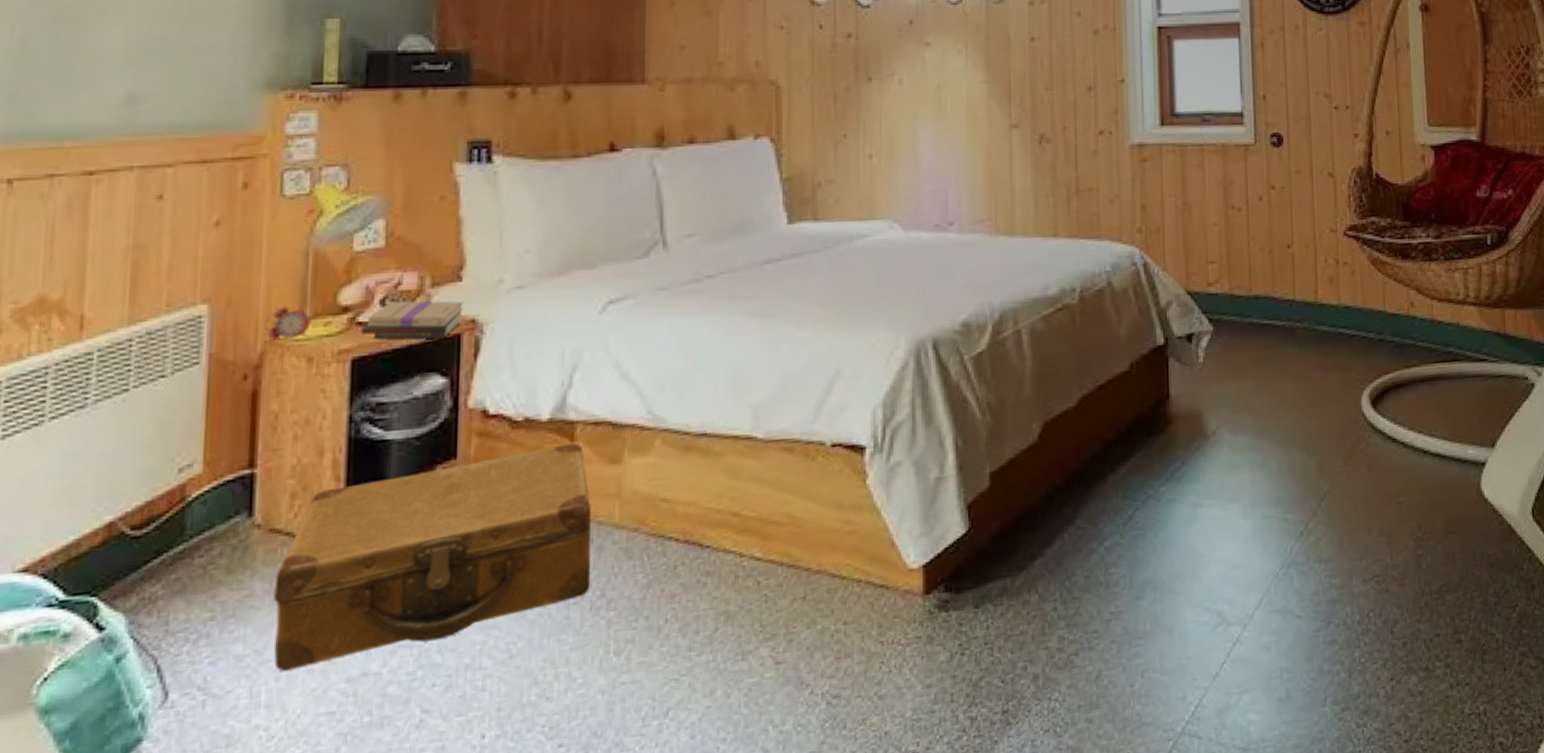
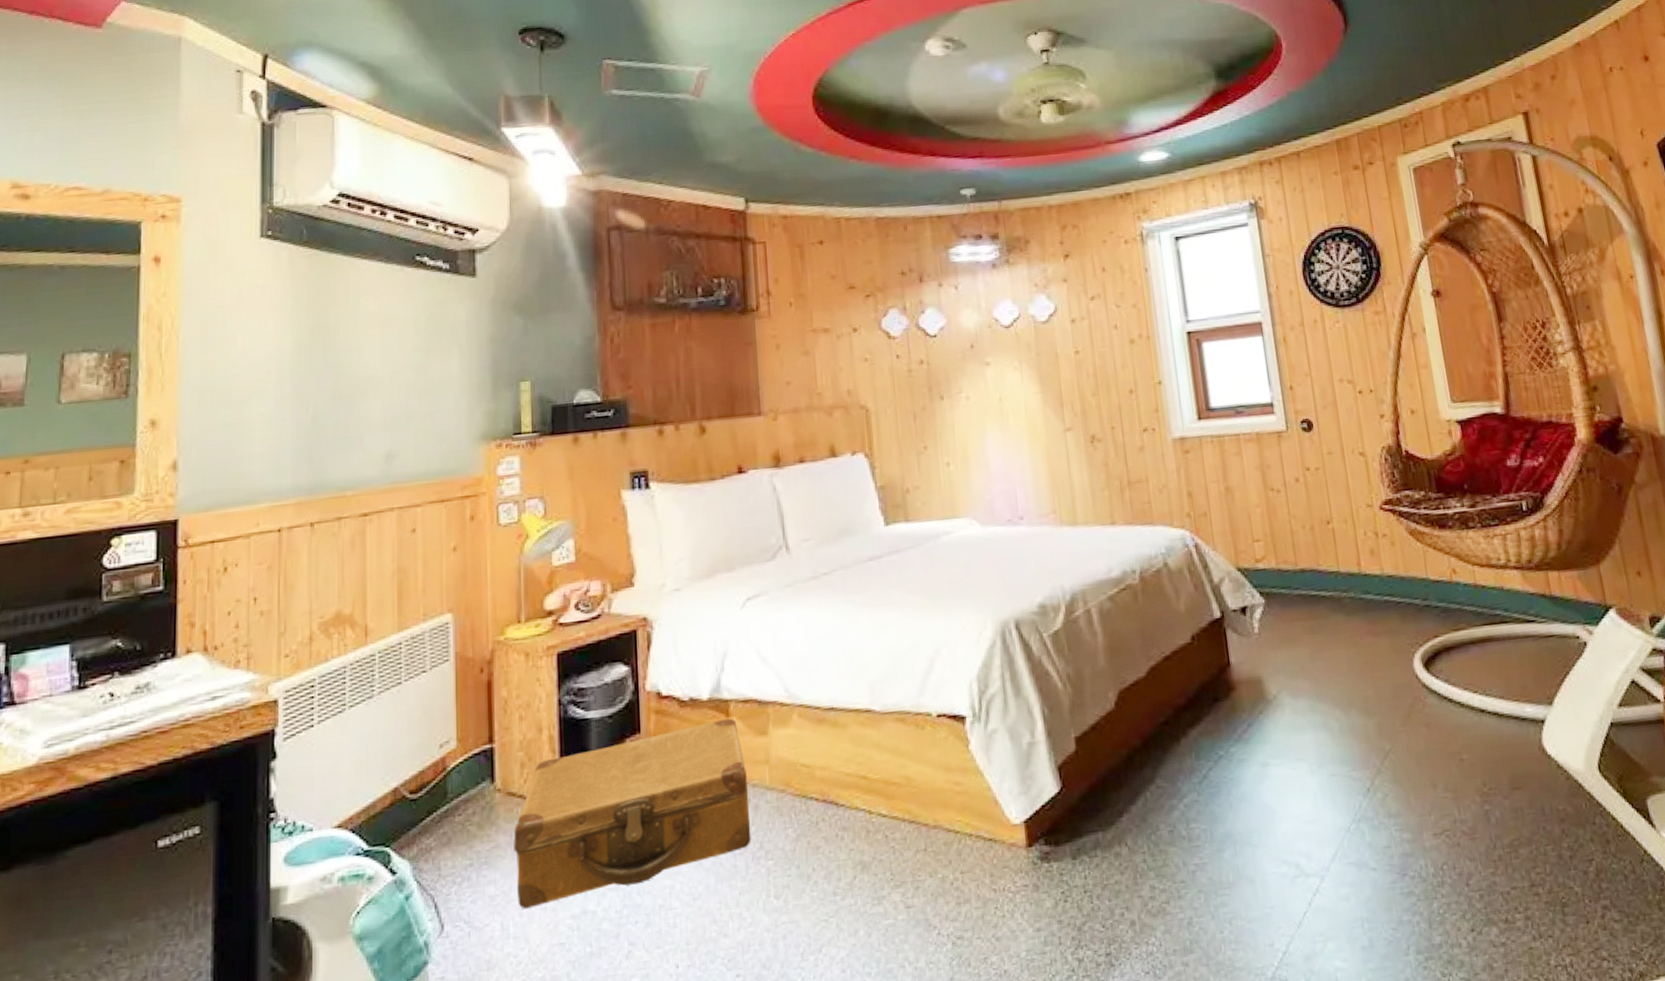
alarm clock: present [263,307,314,340] -> none [491,613,528,640]
books: present [360,300,463,340] -> none [562,603,637,637]

